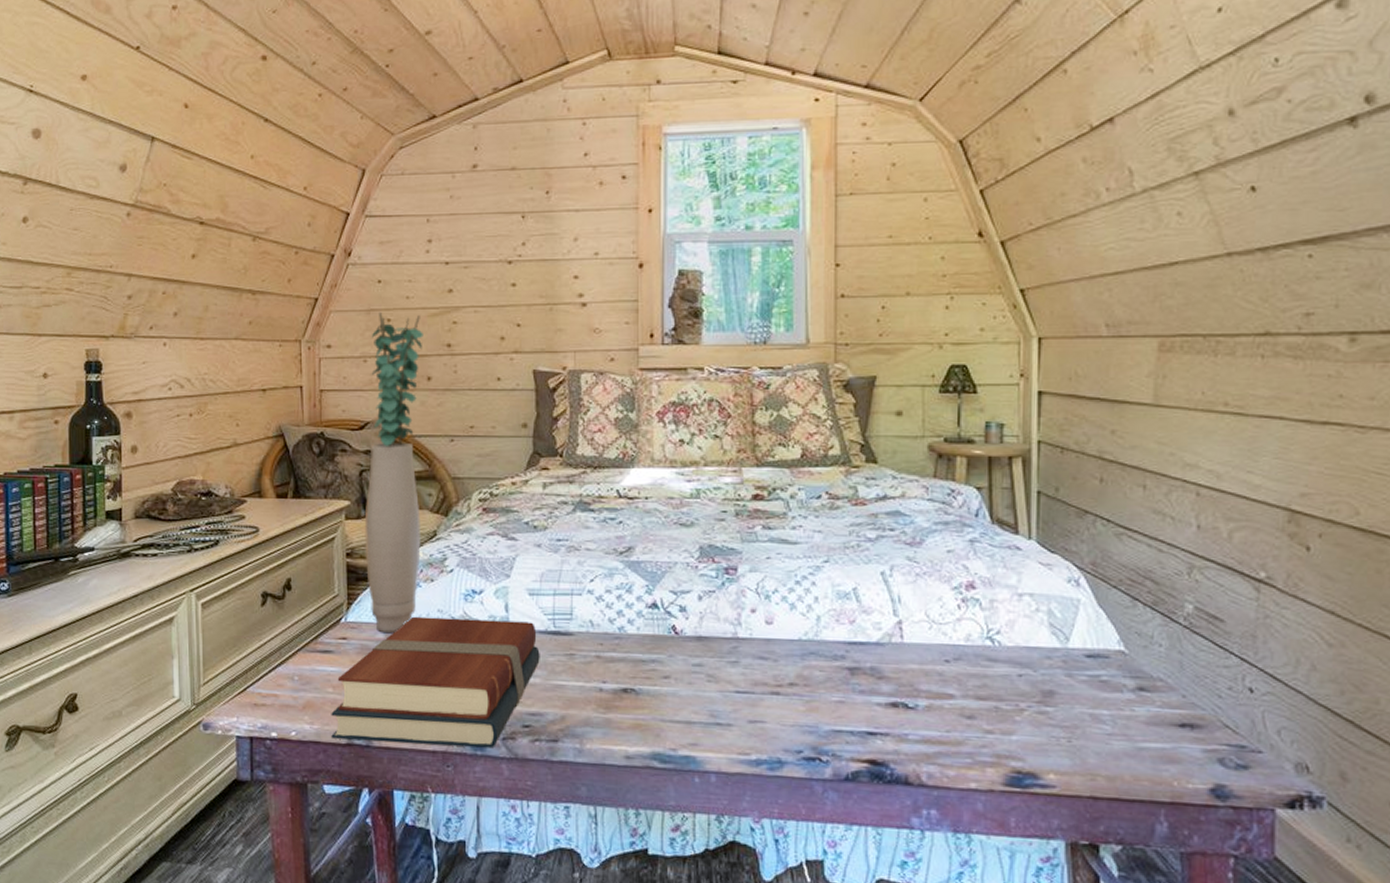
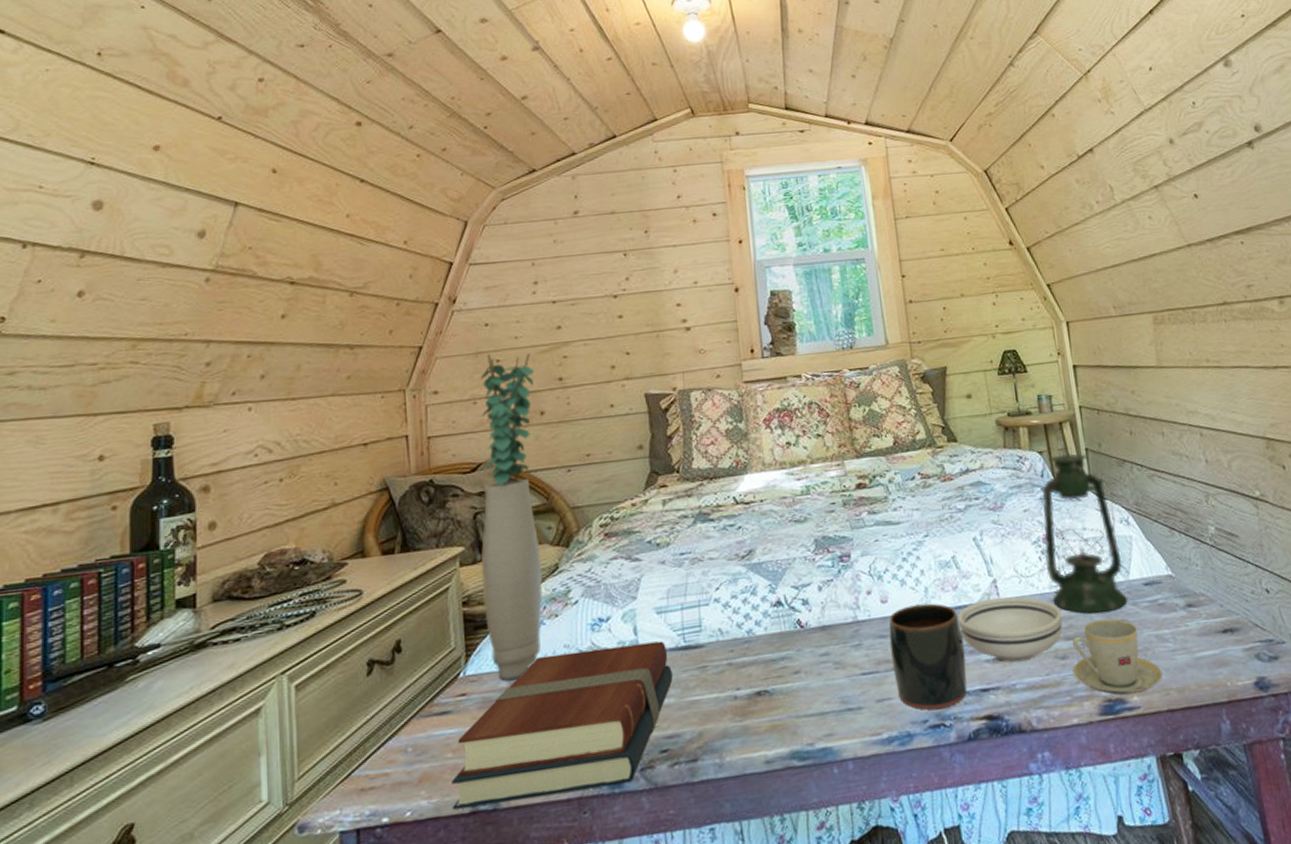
mug: none [770,632,854,743] -> present [888,603,968,710]
bowl: none [851,639,975,712] -> present [957,596,1063,662]
lantern: none [964,484,1064,679] -> present [1039,445,1128,614]
teacup: none [979,684,1091,772] -> present [1072,618,1163,696]

